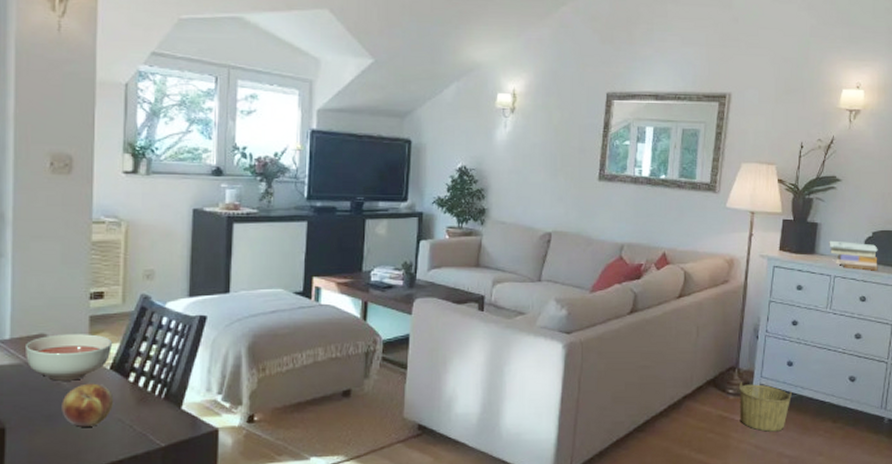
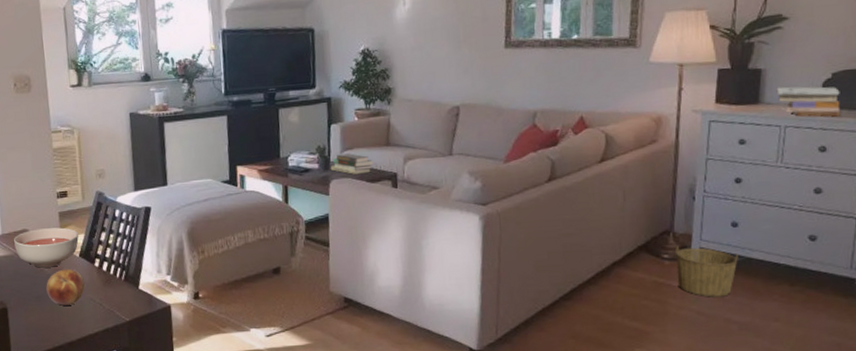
books: none [415,272,461,294] -> present [330,153,373,174]

